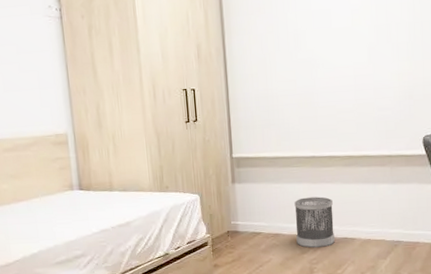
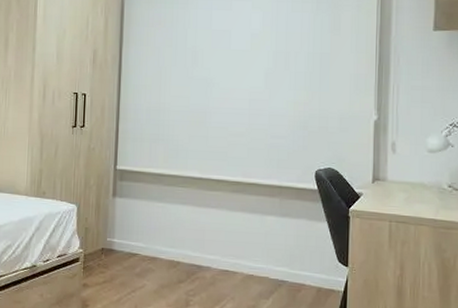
wastebasket: present [294,196,335,248] -> none [174,221,216,279]

